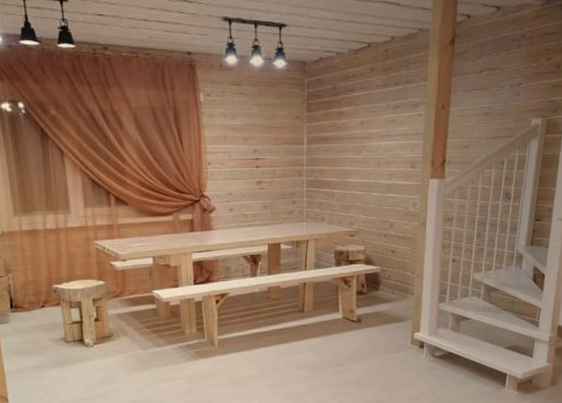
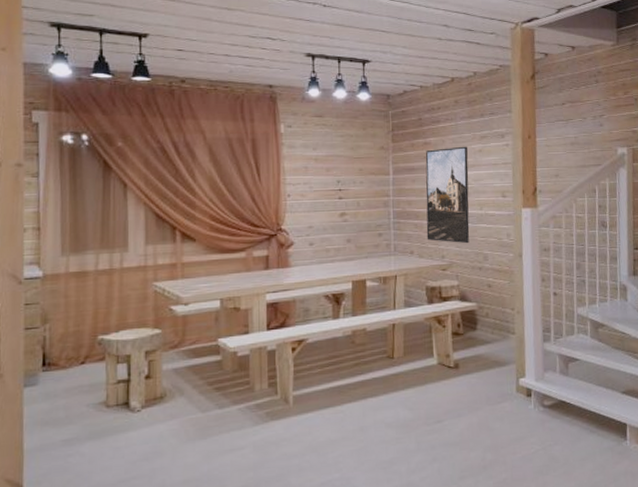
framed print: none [337,116,381,212] -> present [425,146,470,244]

